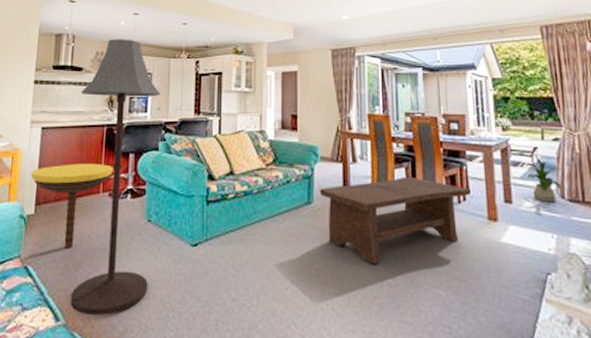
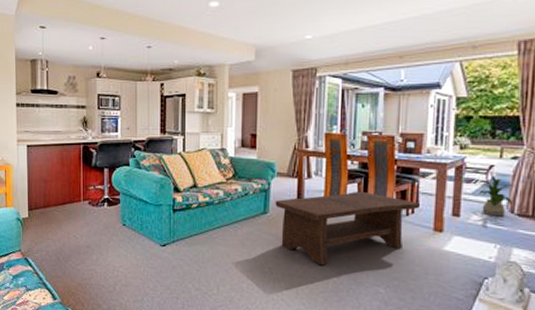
side table: present [30,164,113,249] -> none [22,176,91,246]
floor lamp: present [70,39,161,316] -> none [58,63,129,297]

